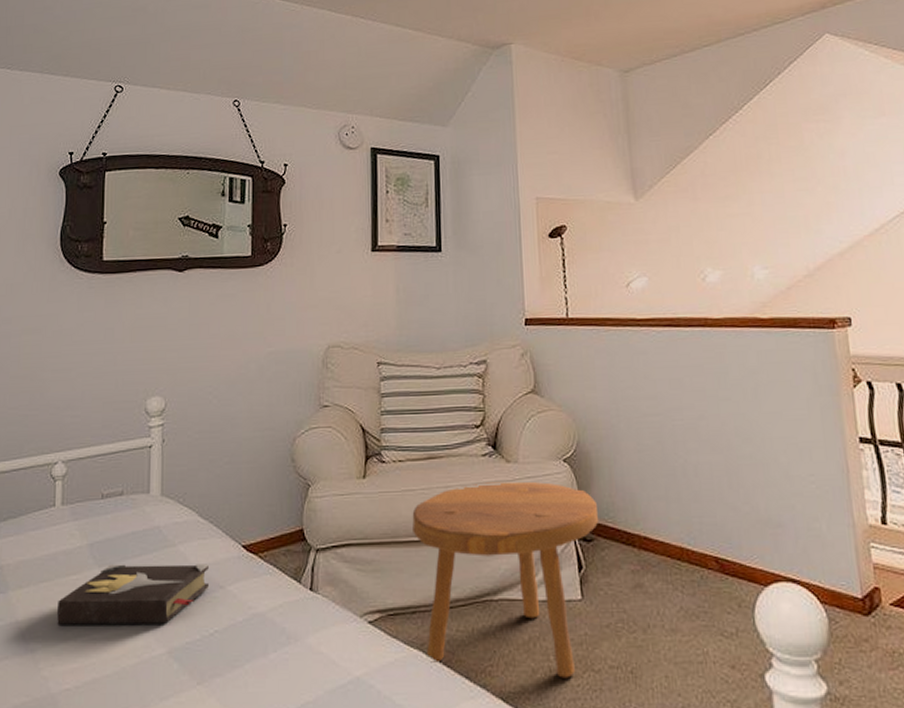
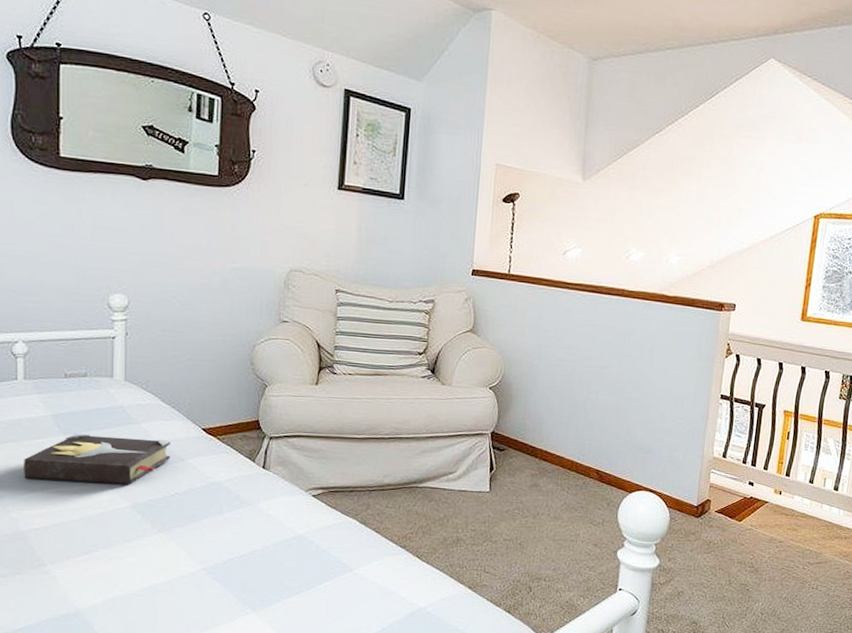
footstool: present [412,481,599,678] -> none [356,398,512,545]

